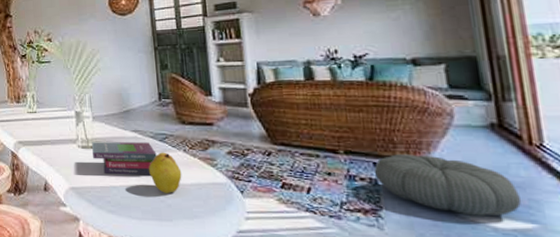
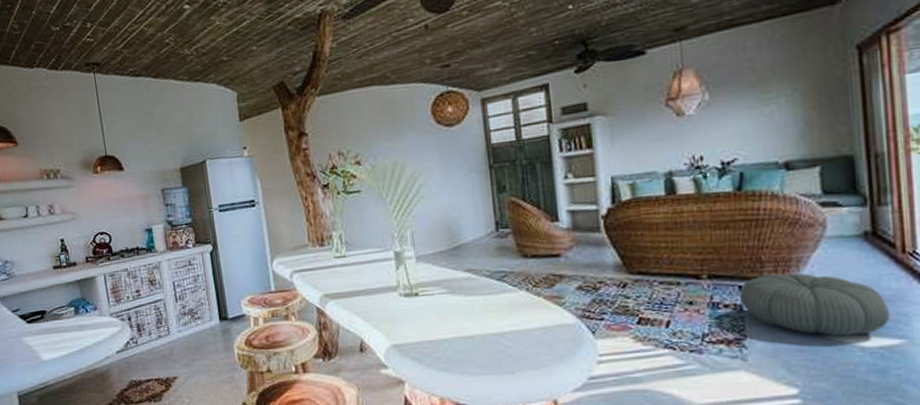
books: present [92,142,157,176] -> none [416,283,495,326]
fruit: present [149,152,182,193] -> none [485,293,525,342]

